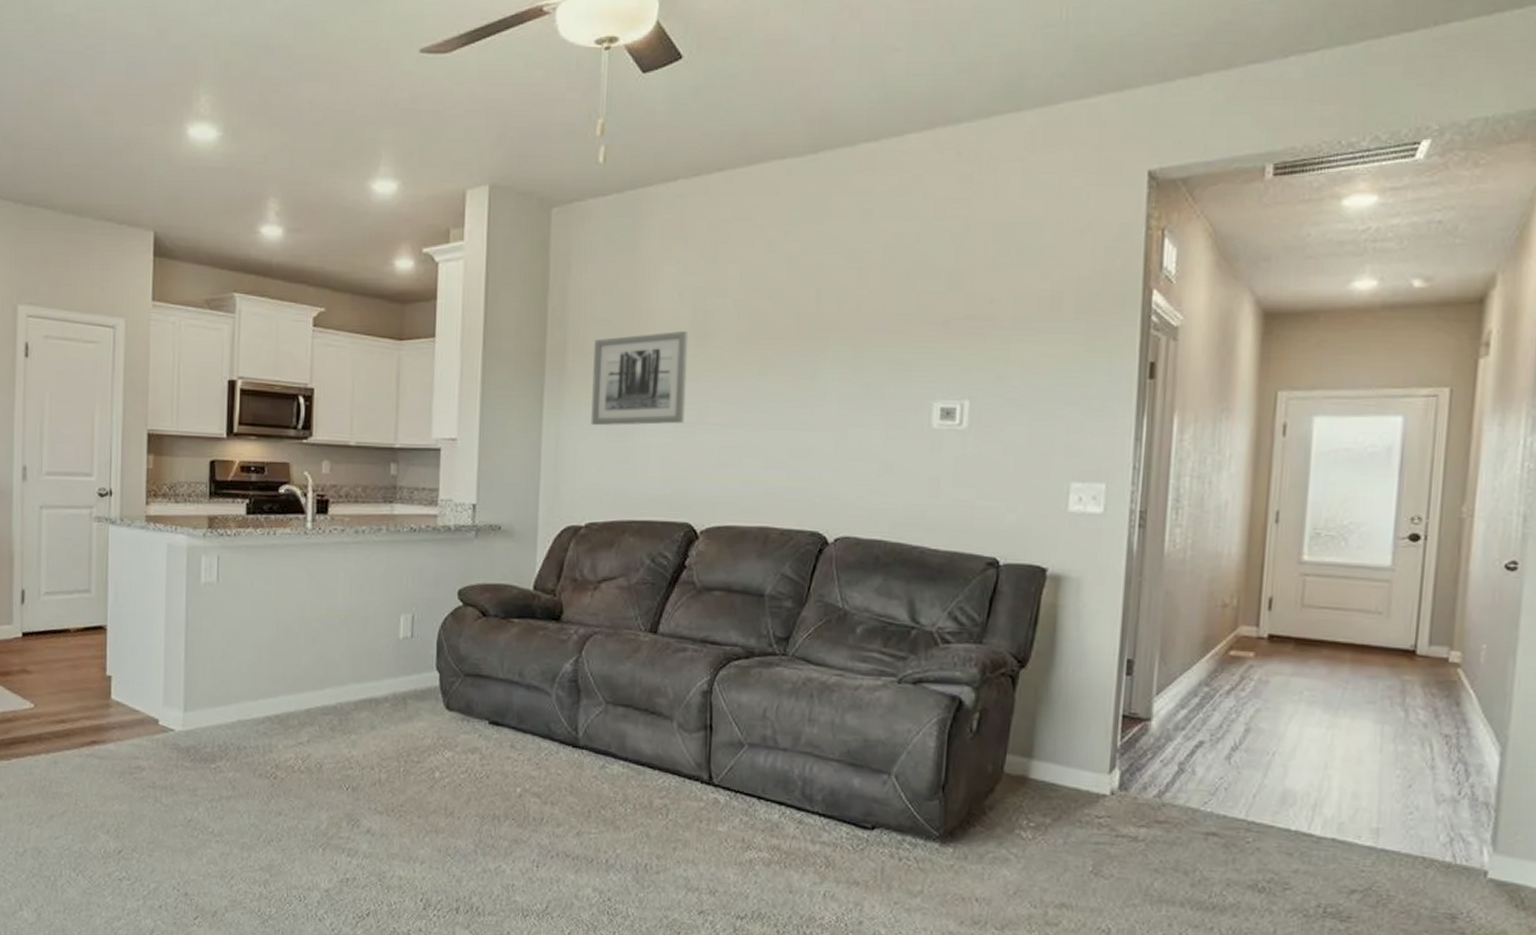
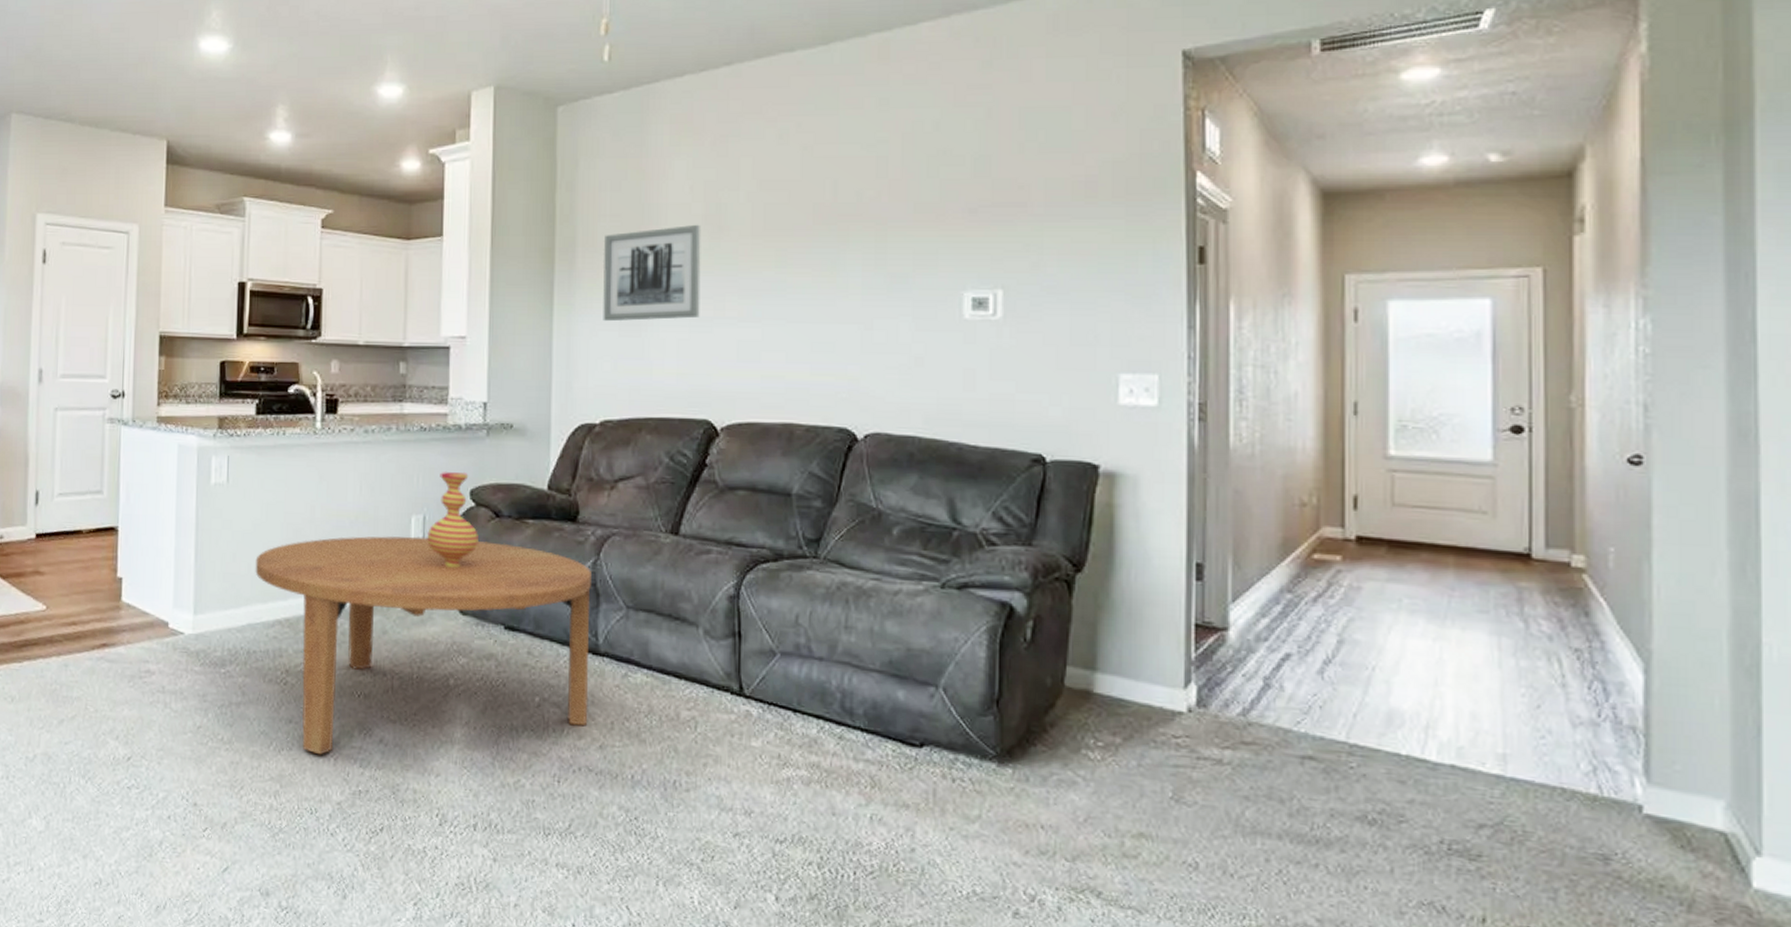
coffee table: none [245,635,573,846] -> present [255,536,591,755]
vase: none [415,572,466,665] -> present [427,472,478,568]

